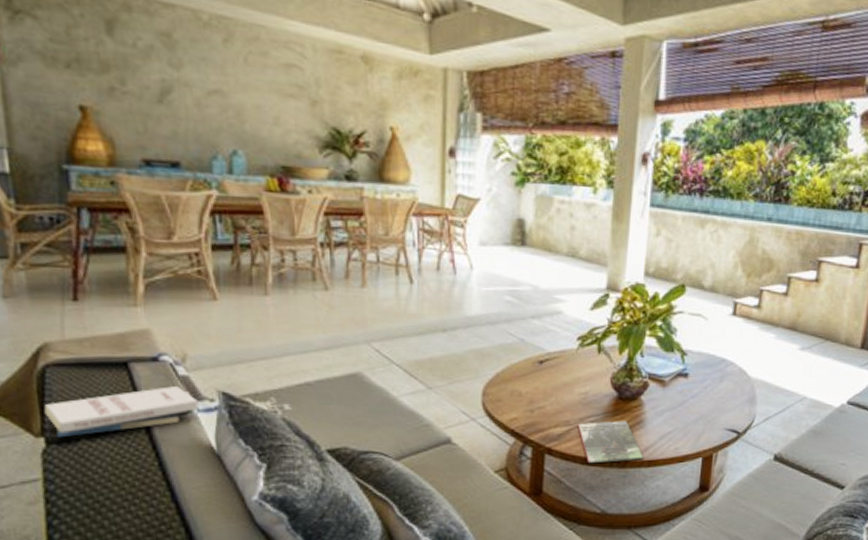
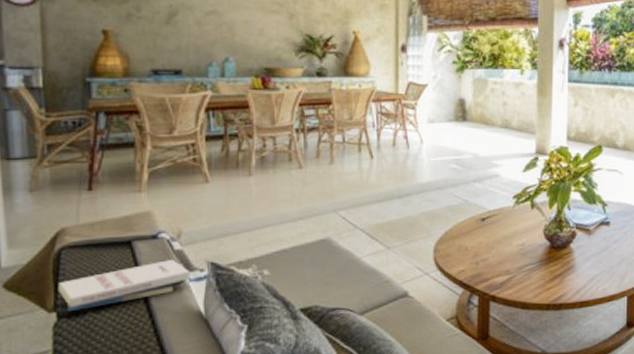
magazine: present [577,421,643,464] -> none [517,267,575,308]

